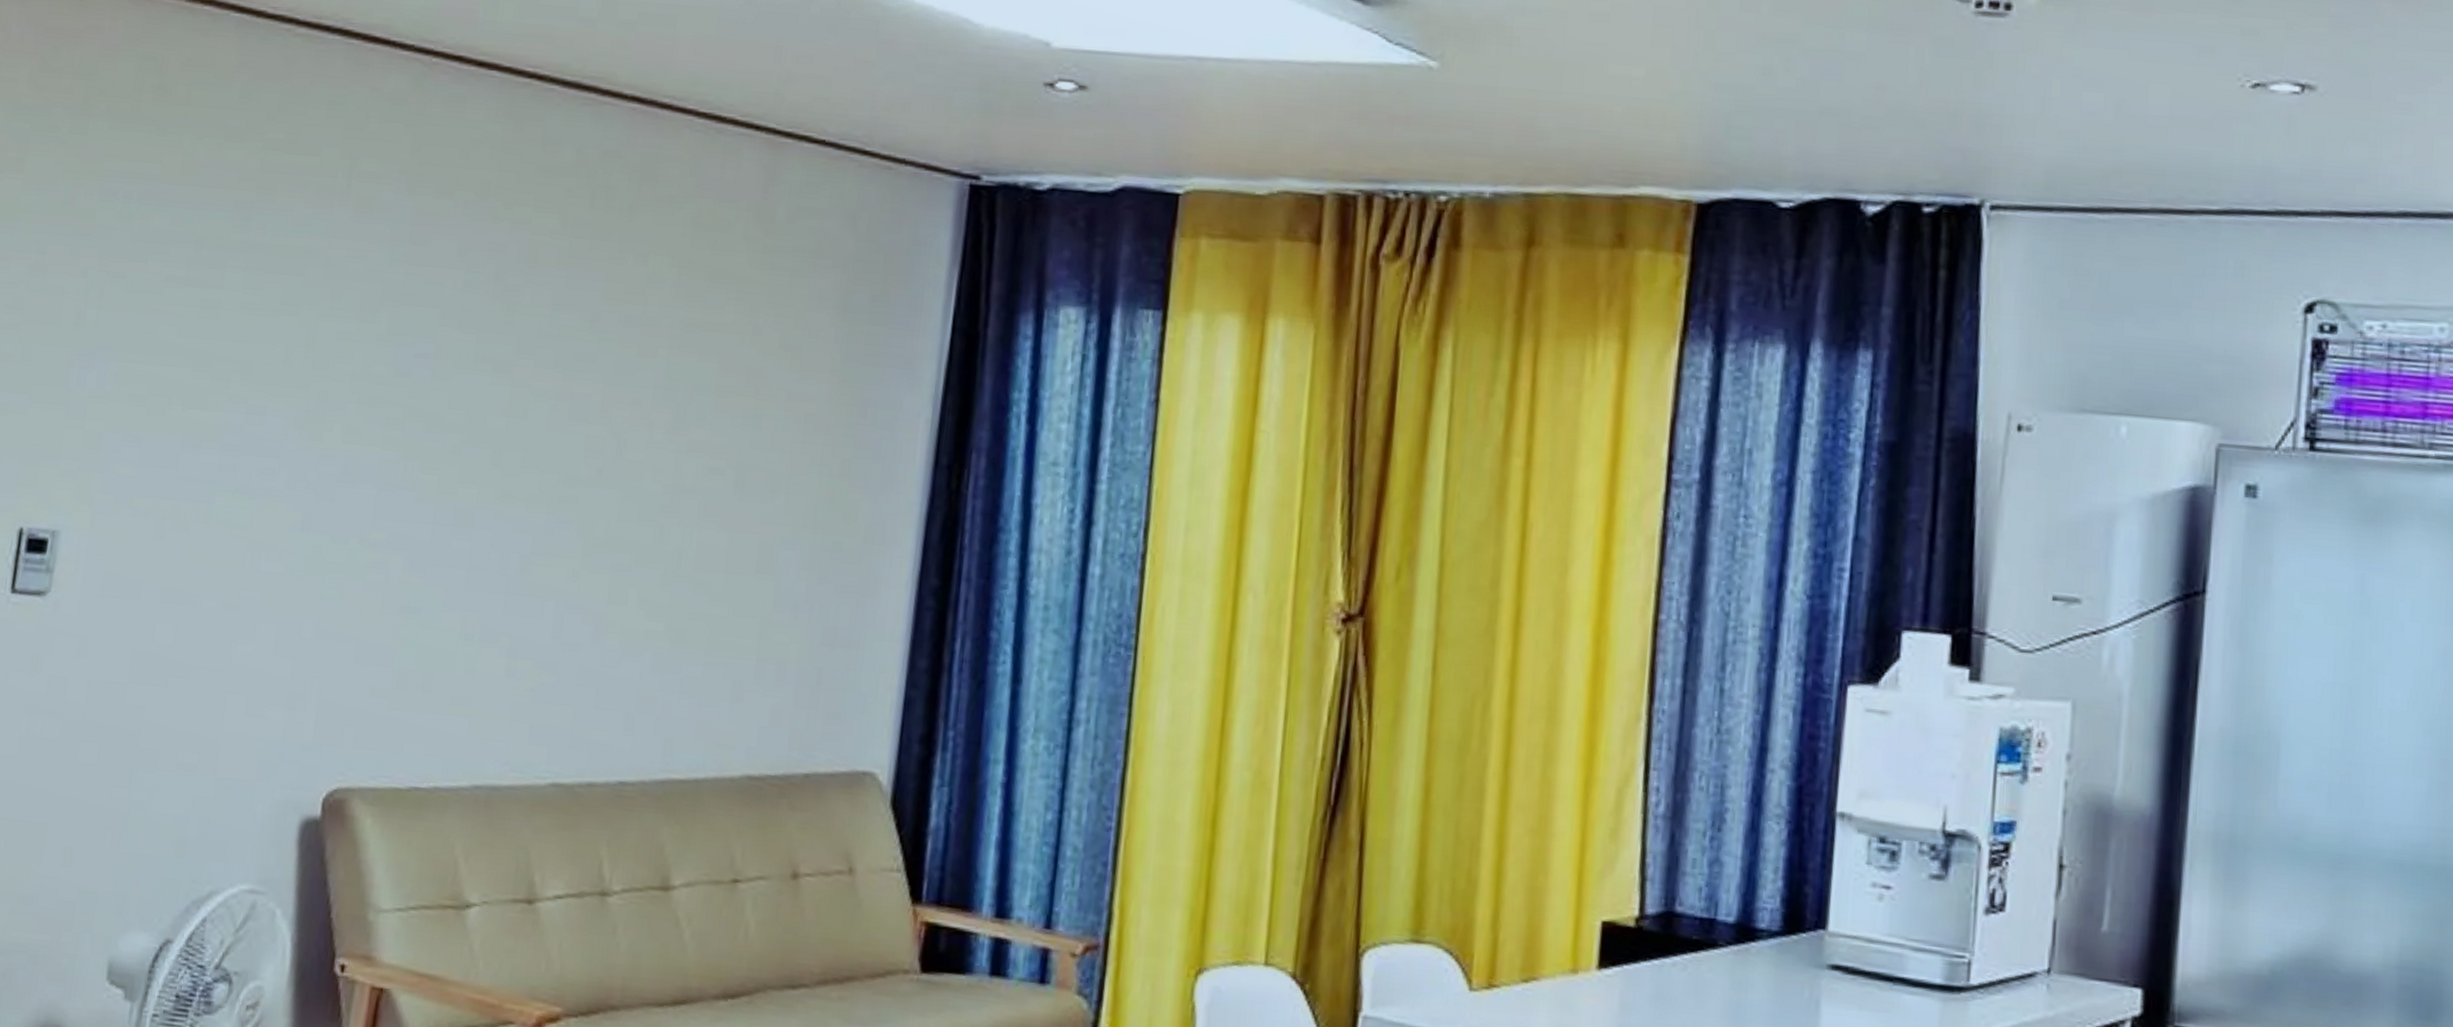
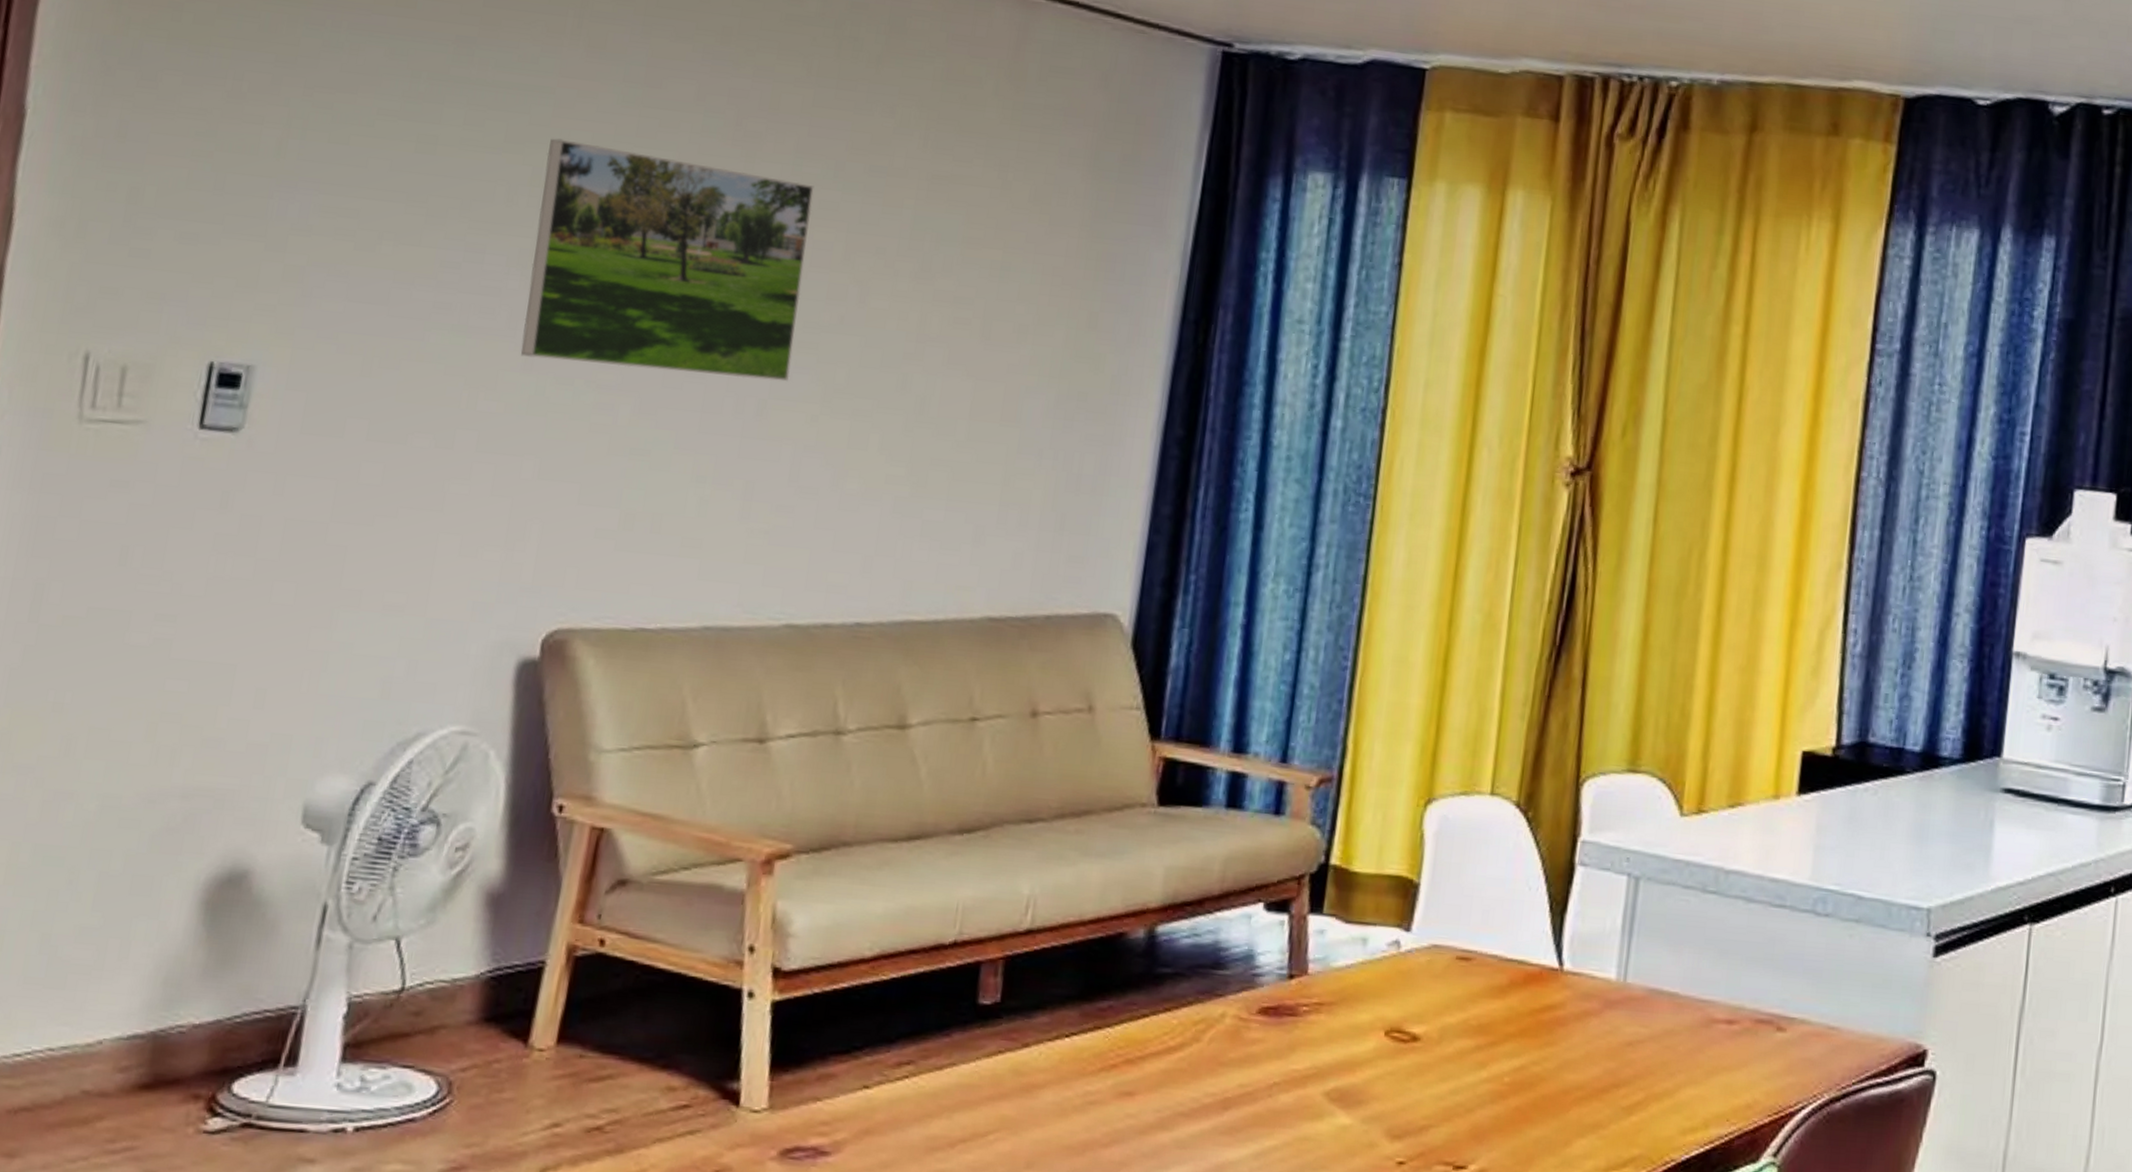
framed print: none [299,299,571,537] -> present [520,138,814,382]

